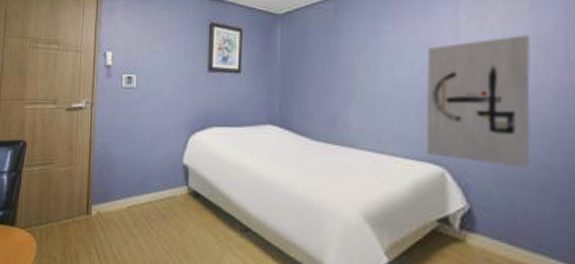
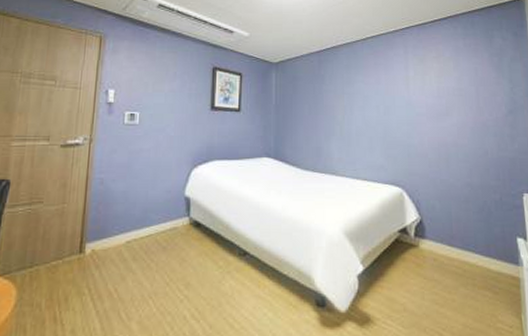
wall art: present [426,35,530,168] -> none [388,87,459,186]

